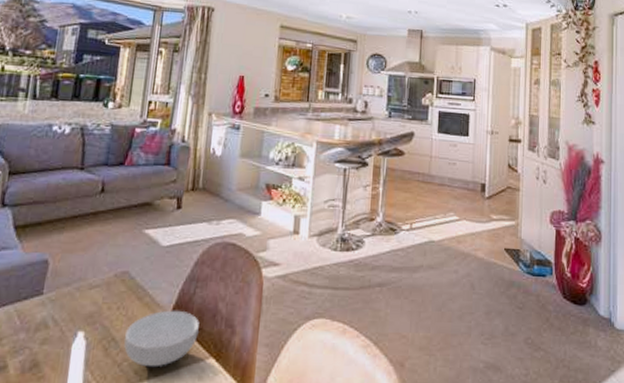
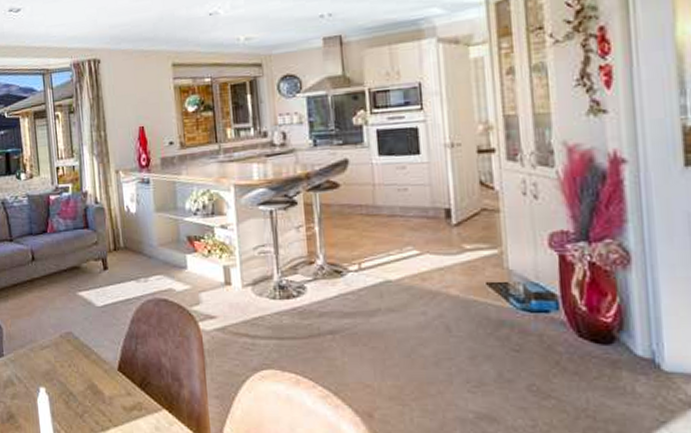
cereal bowl: present [124,310,200,368] -> none [80,366,147,419]

